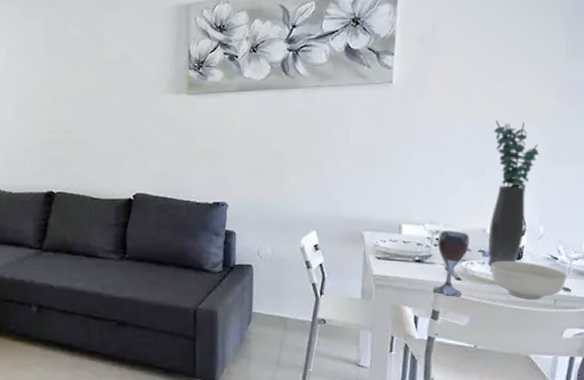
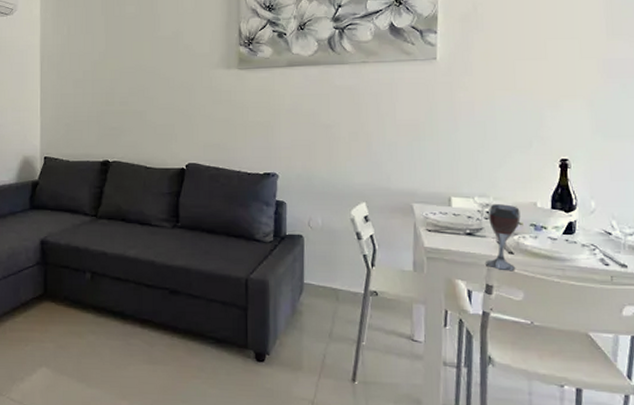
vase: present [488,121,539,273] -> none [539,96,586,247]
bowl: present [491,260,568,300] -> none [544,234,624,276]

